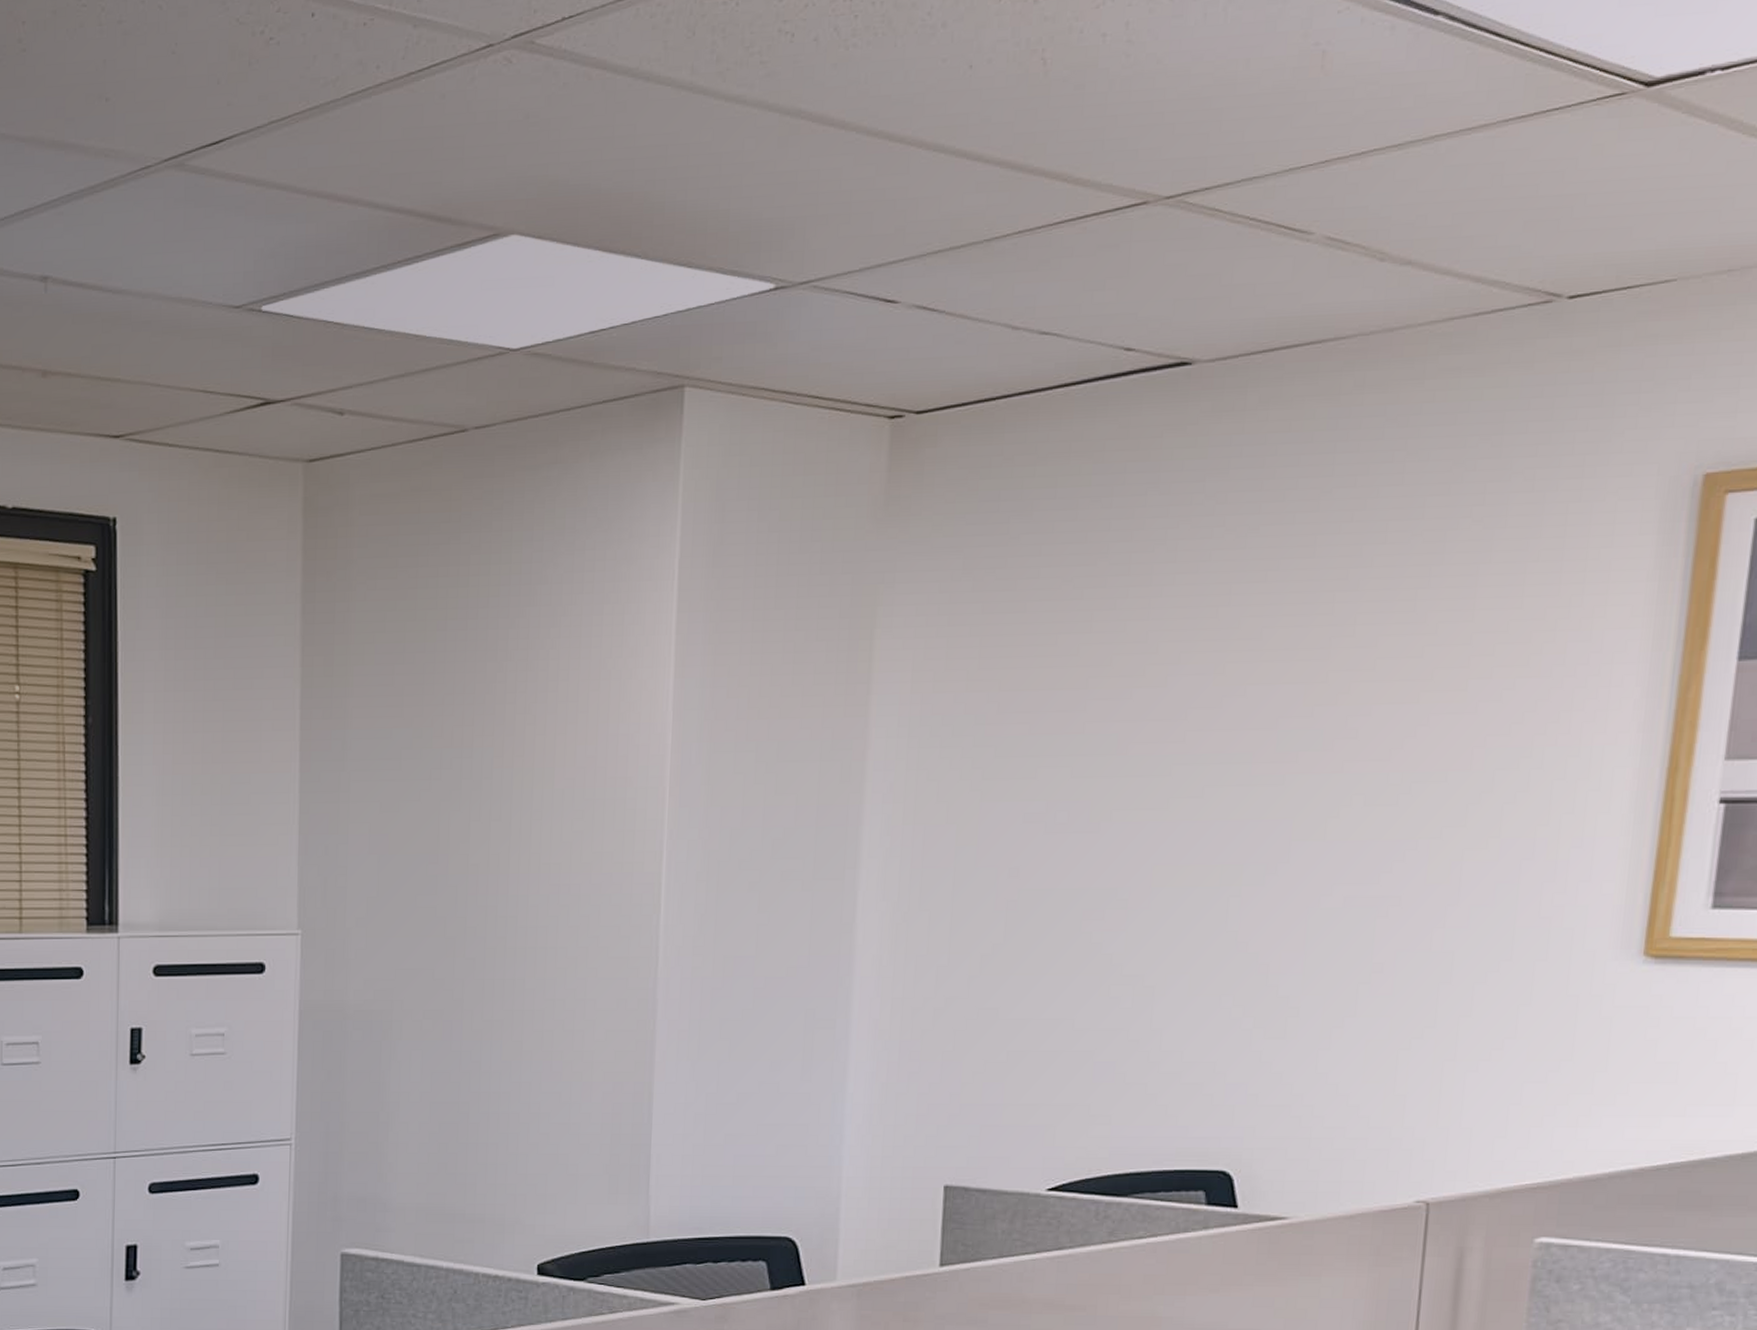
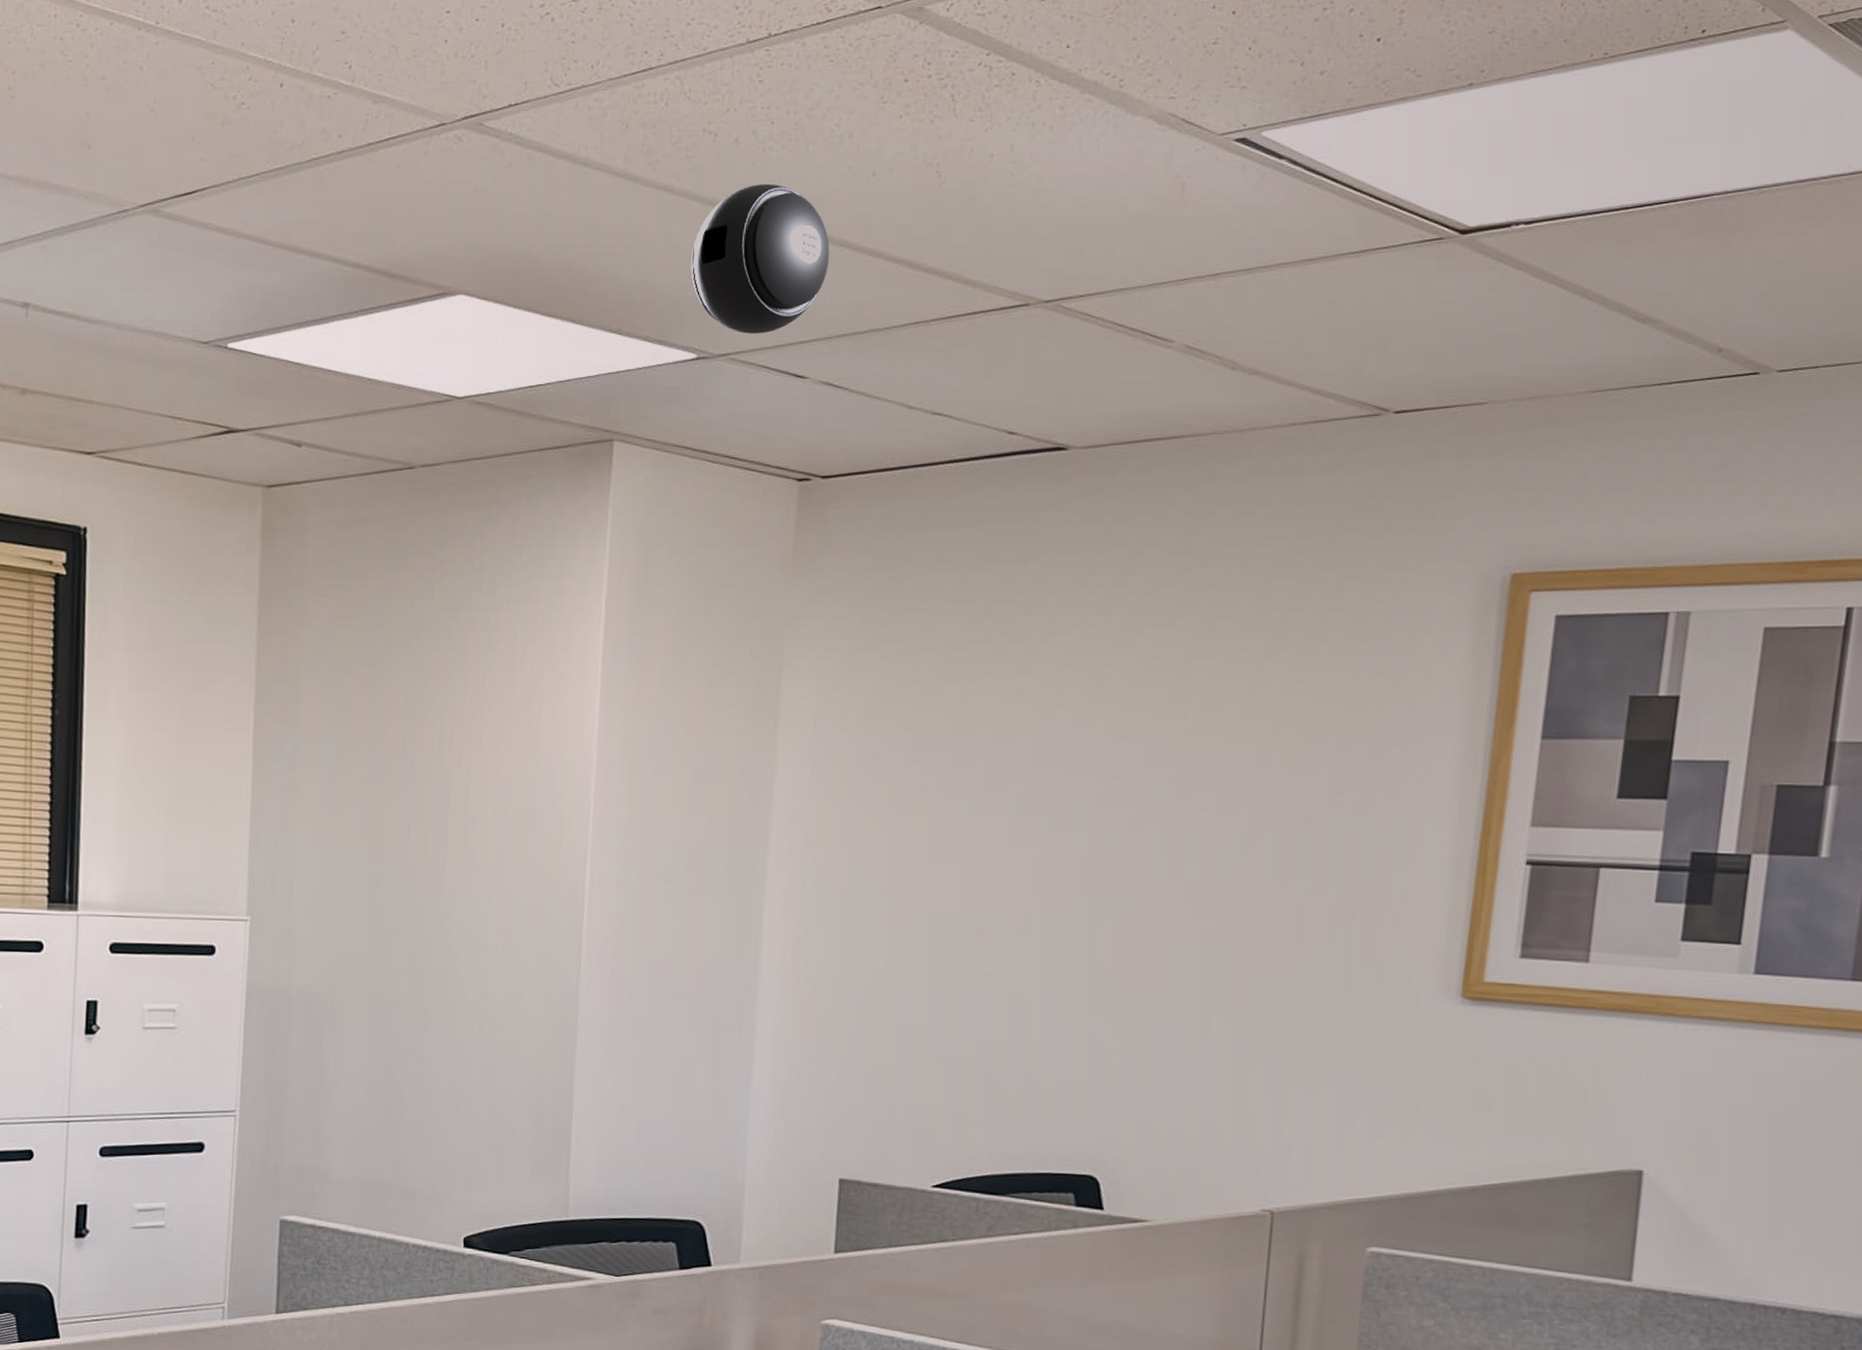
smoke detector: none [767,85,922,257] -> present [690,183,830,334]

